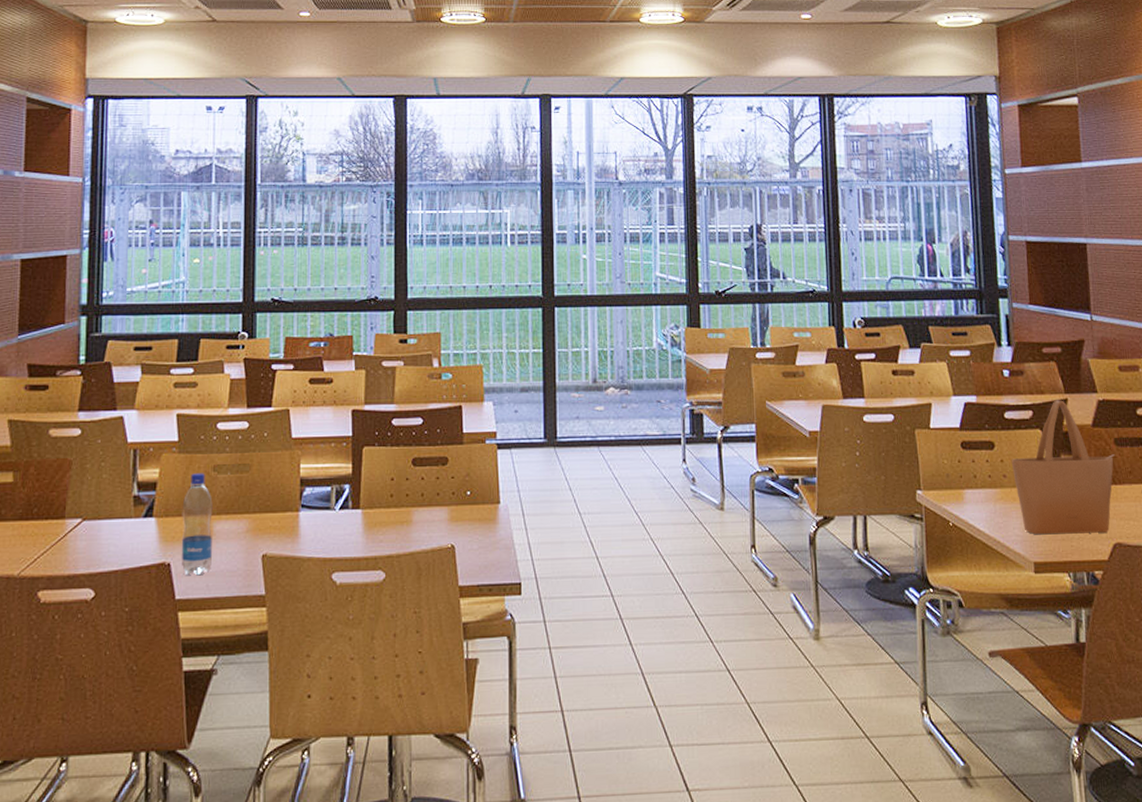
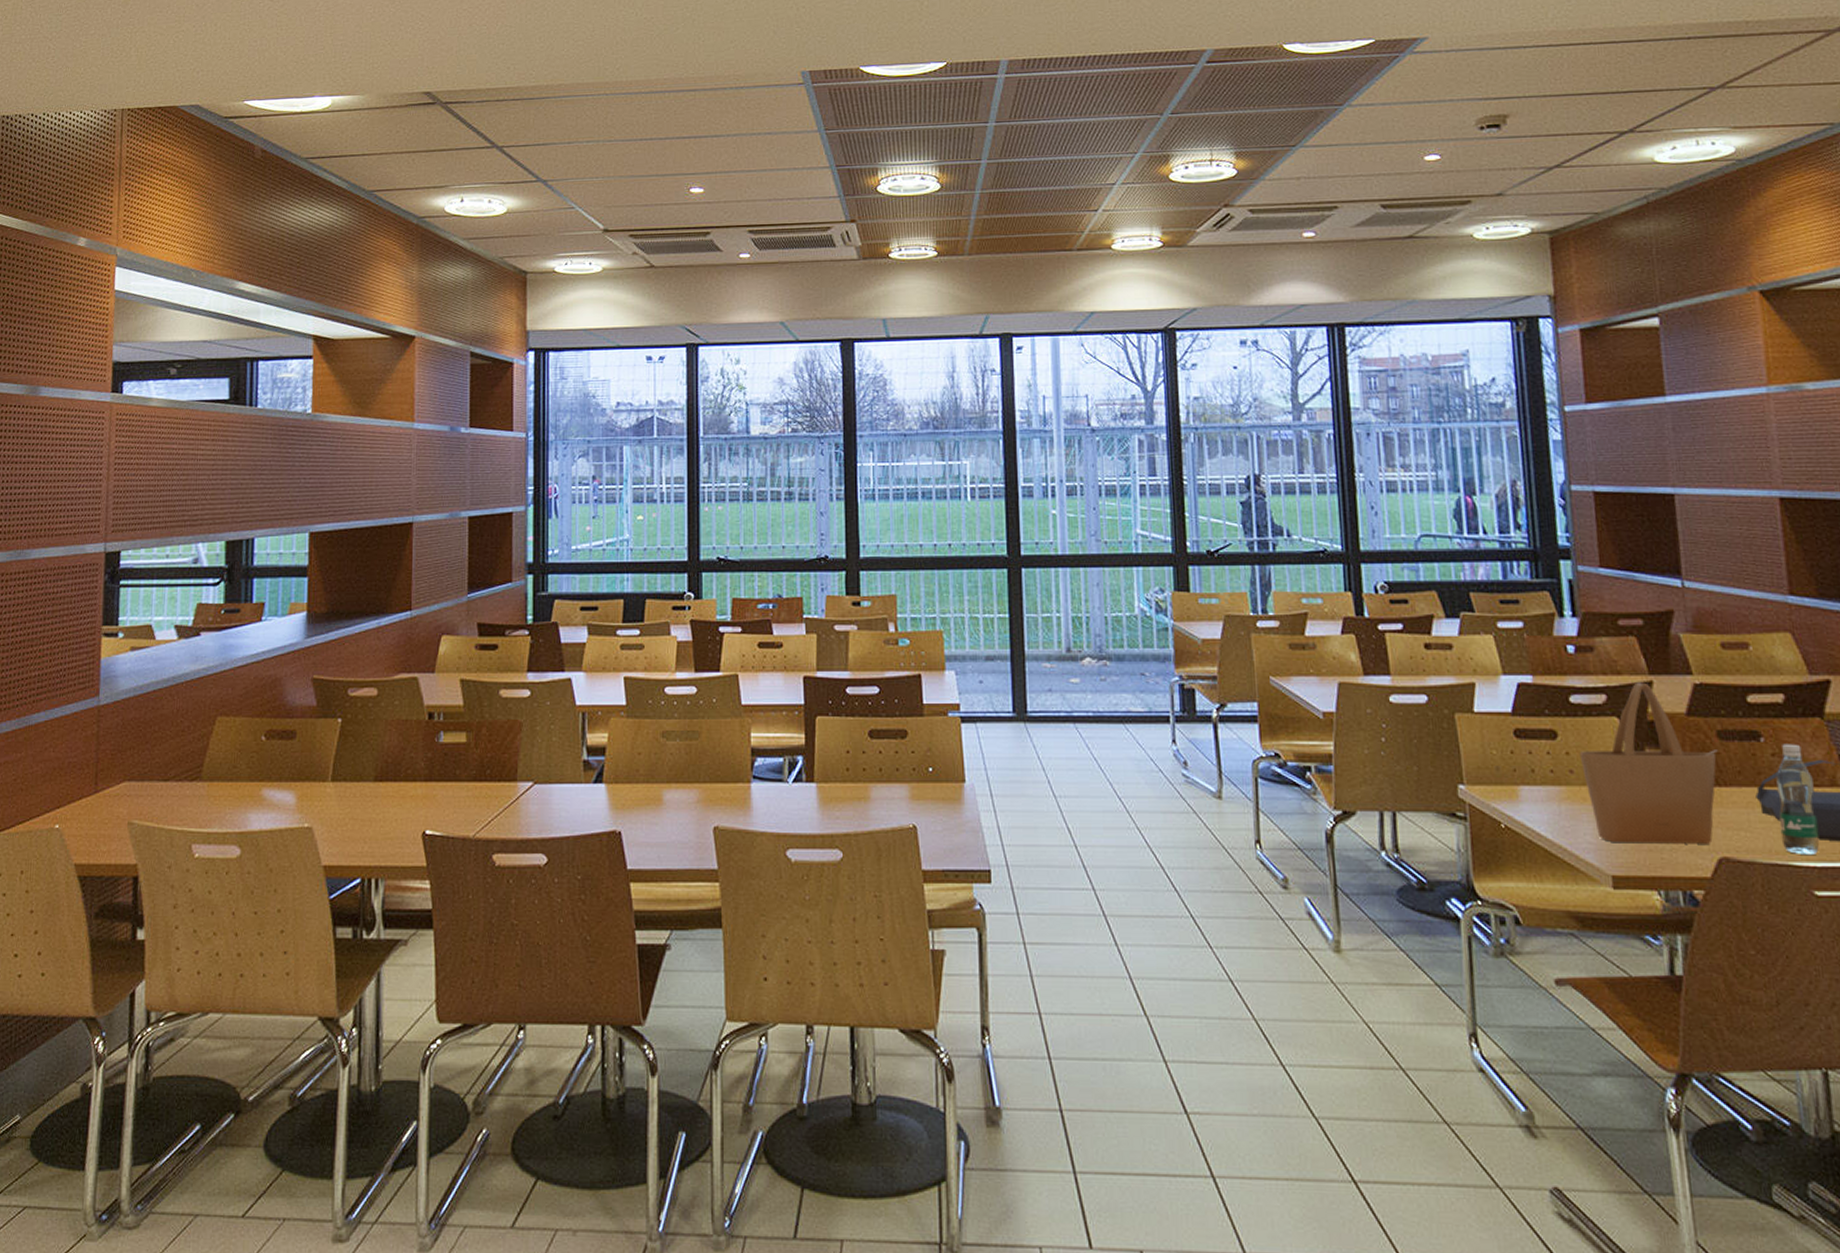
bottle: present [181,473,213,576] -> none [631,739,662,846]

